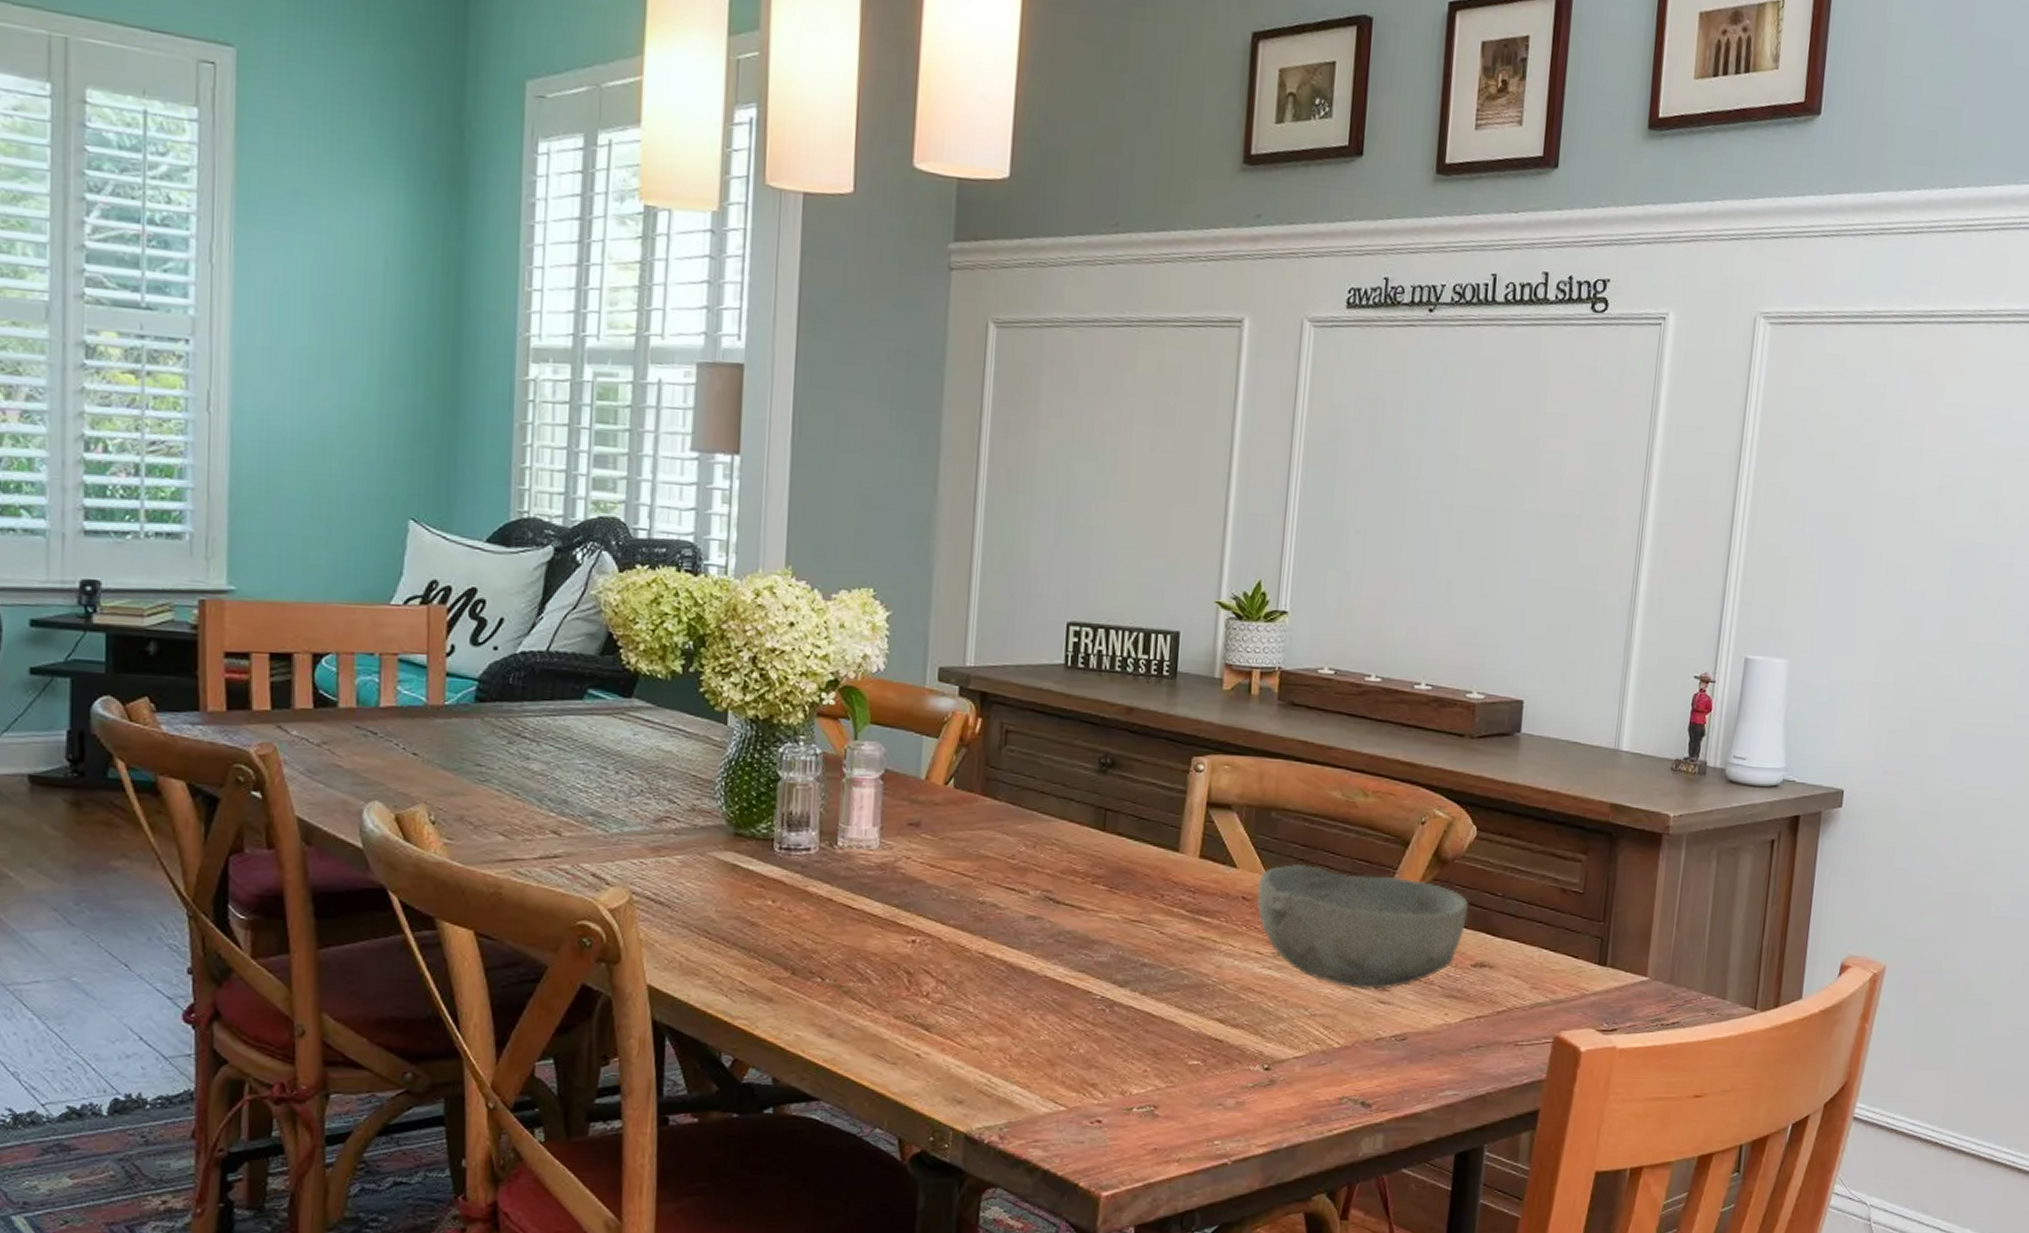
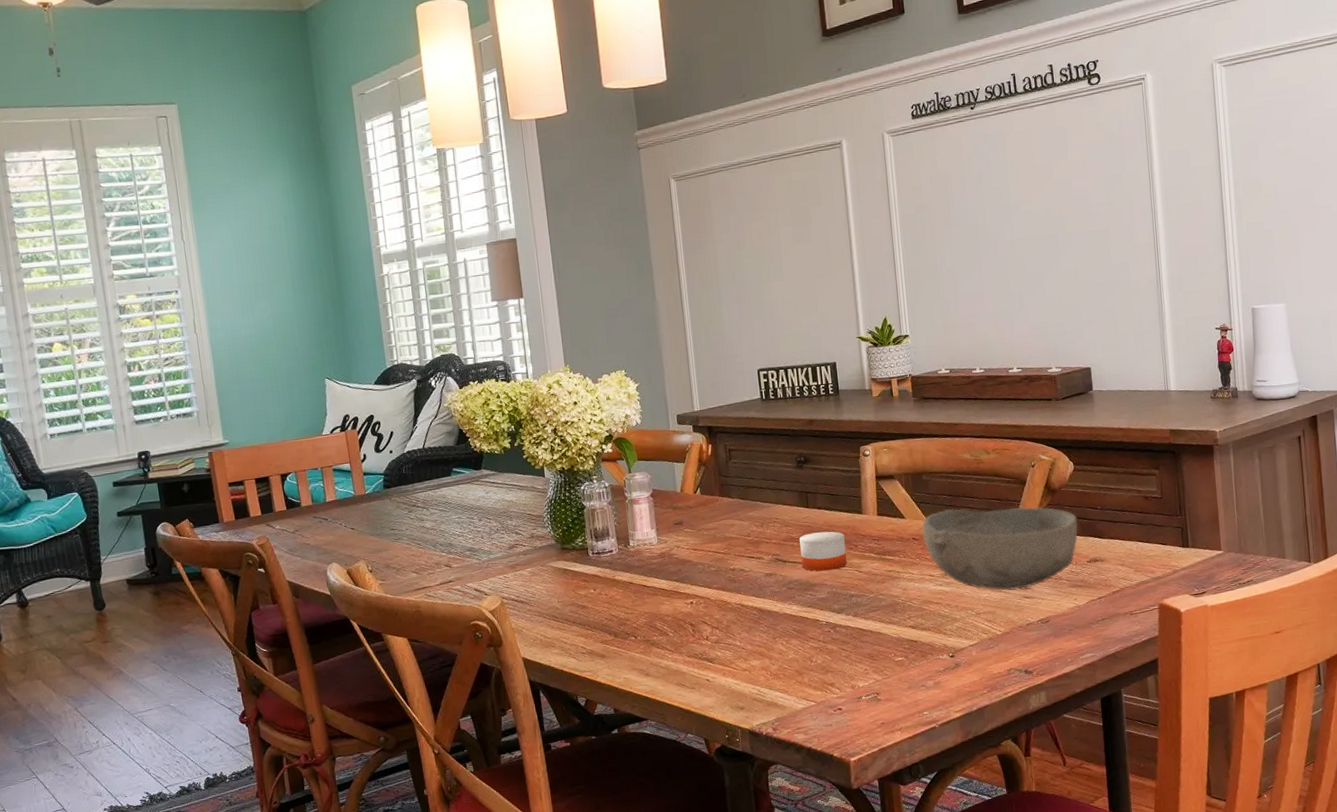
candle: none [1081,868,1148,925] -> present [799,531,847,572]

